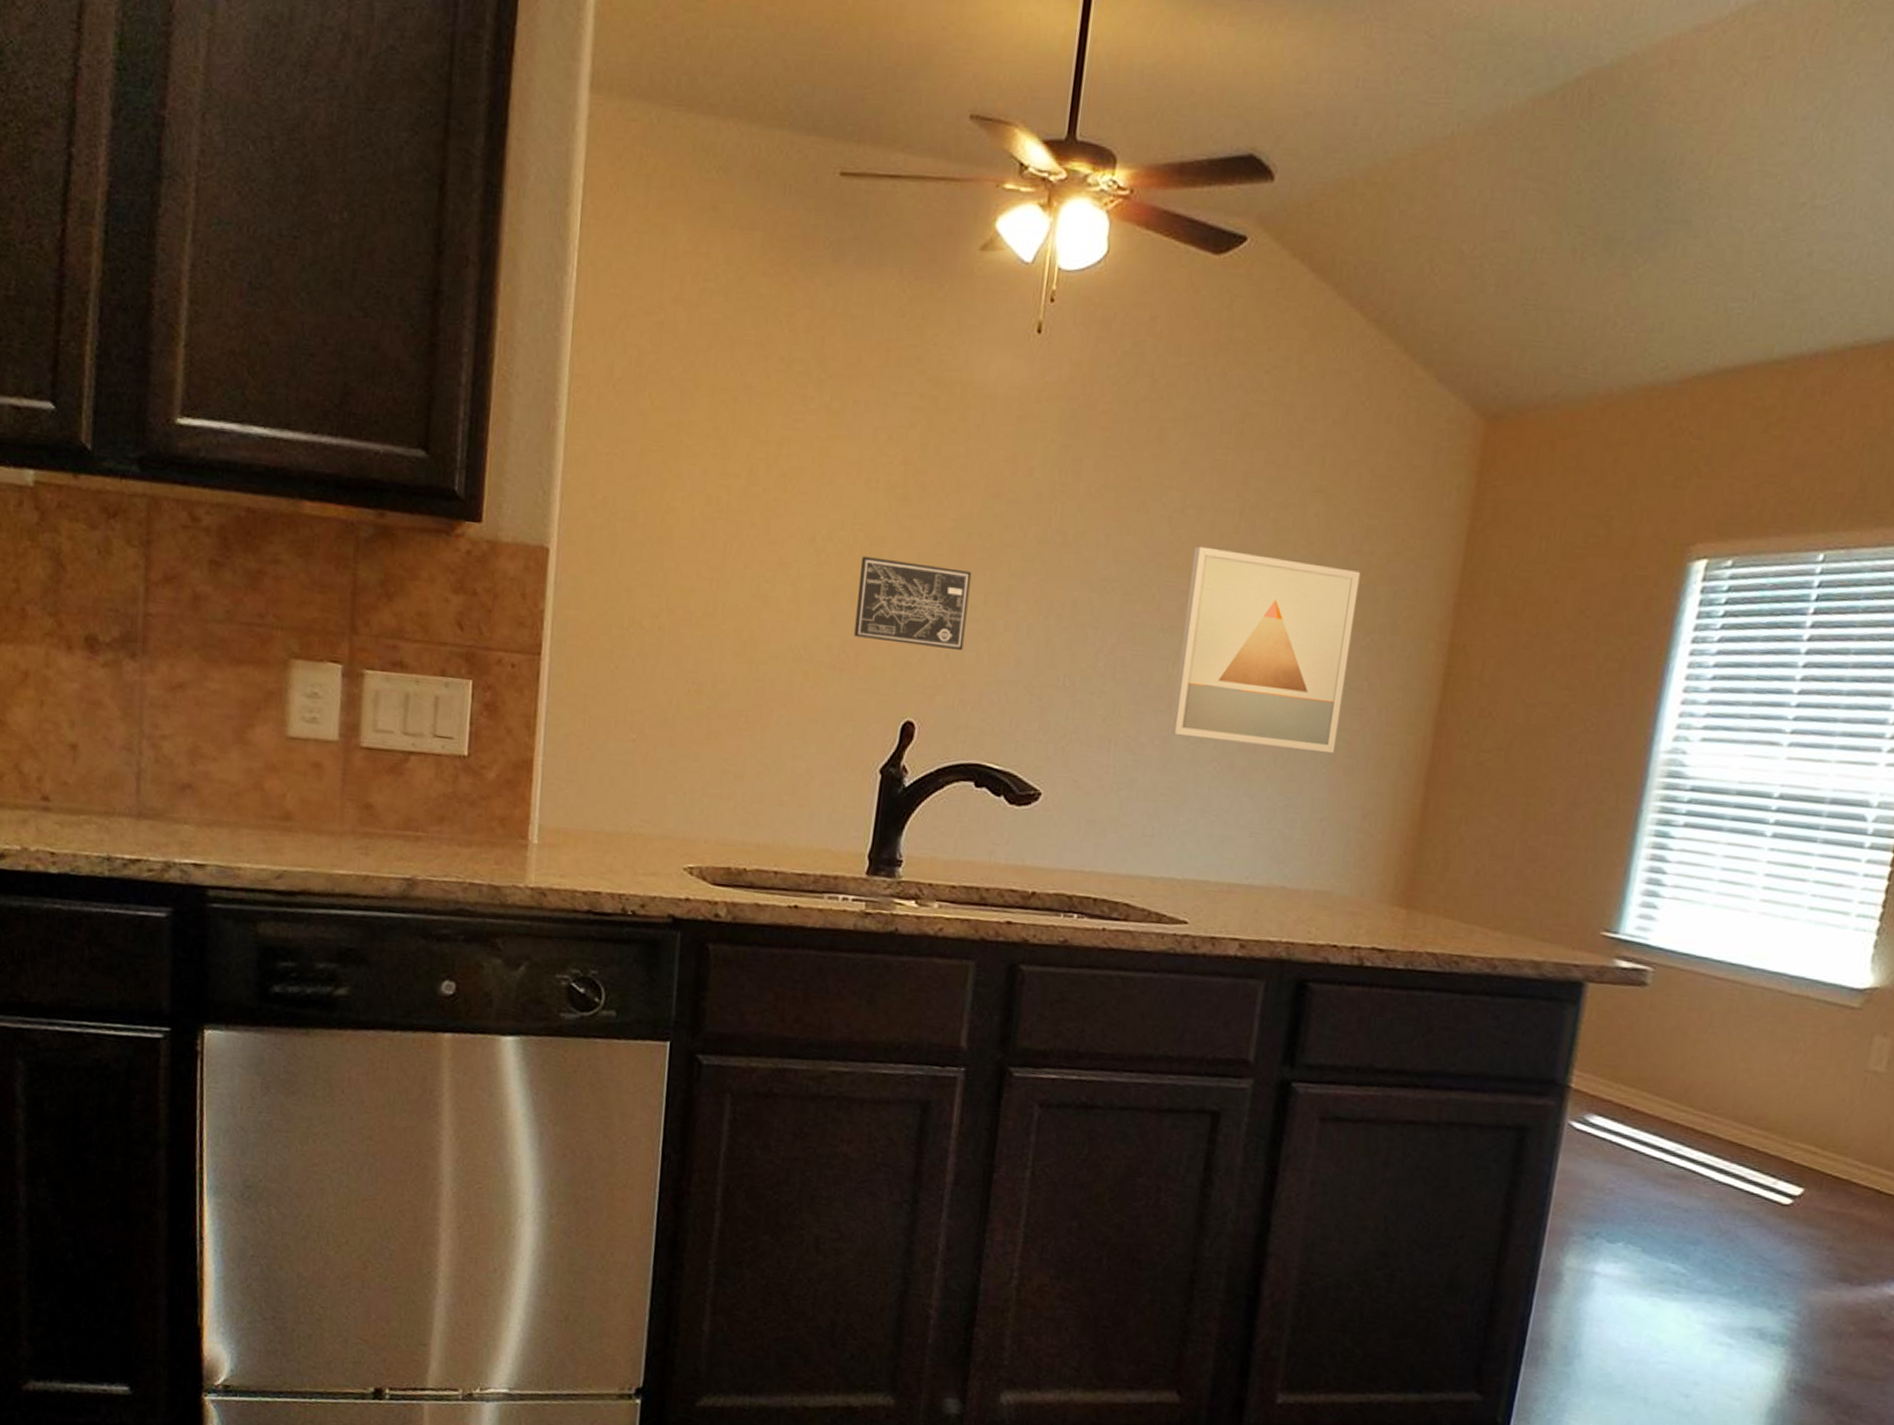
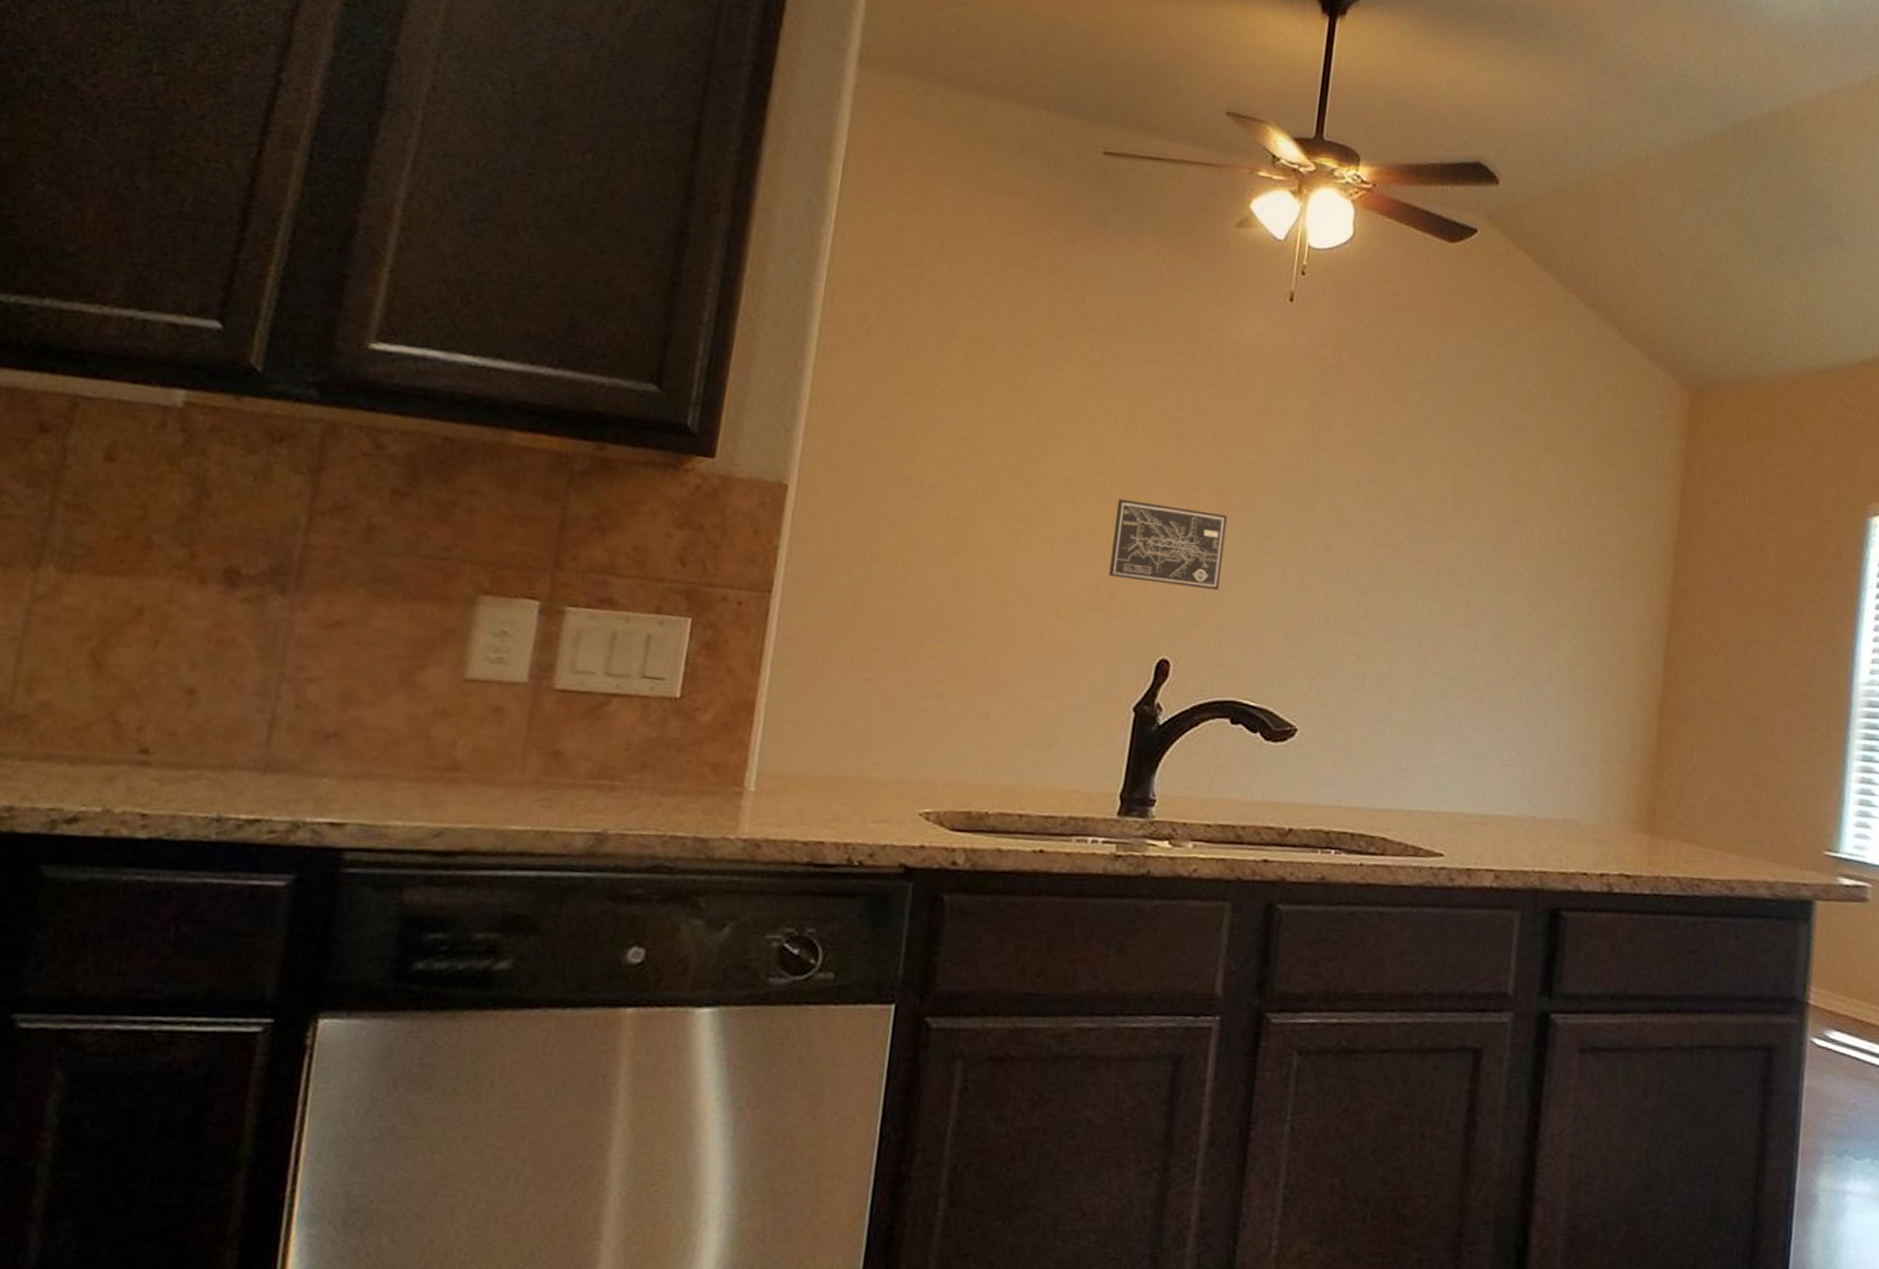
wall art: present [1170,546,1361,754] -> none [1422,496,1591,688]

